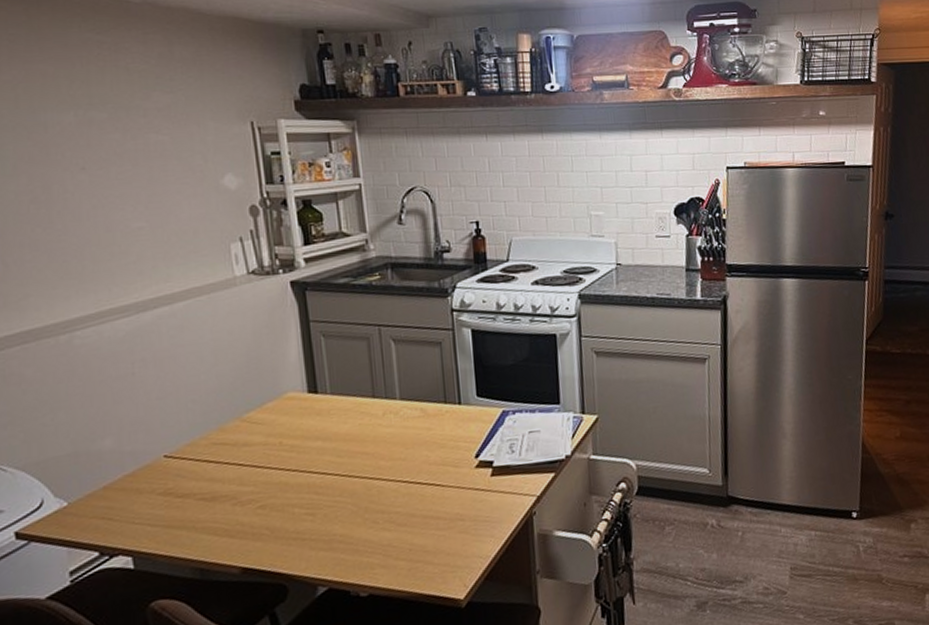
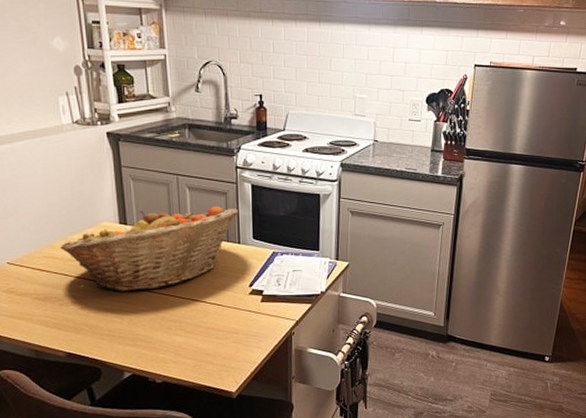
fruit basket: none [233,360,457,480] -> present [60,206,238,291]

